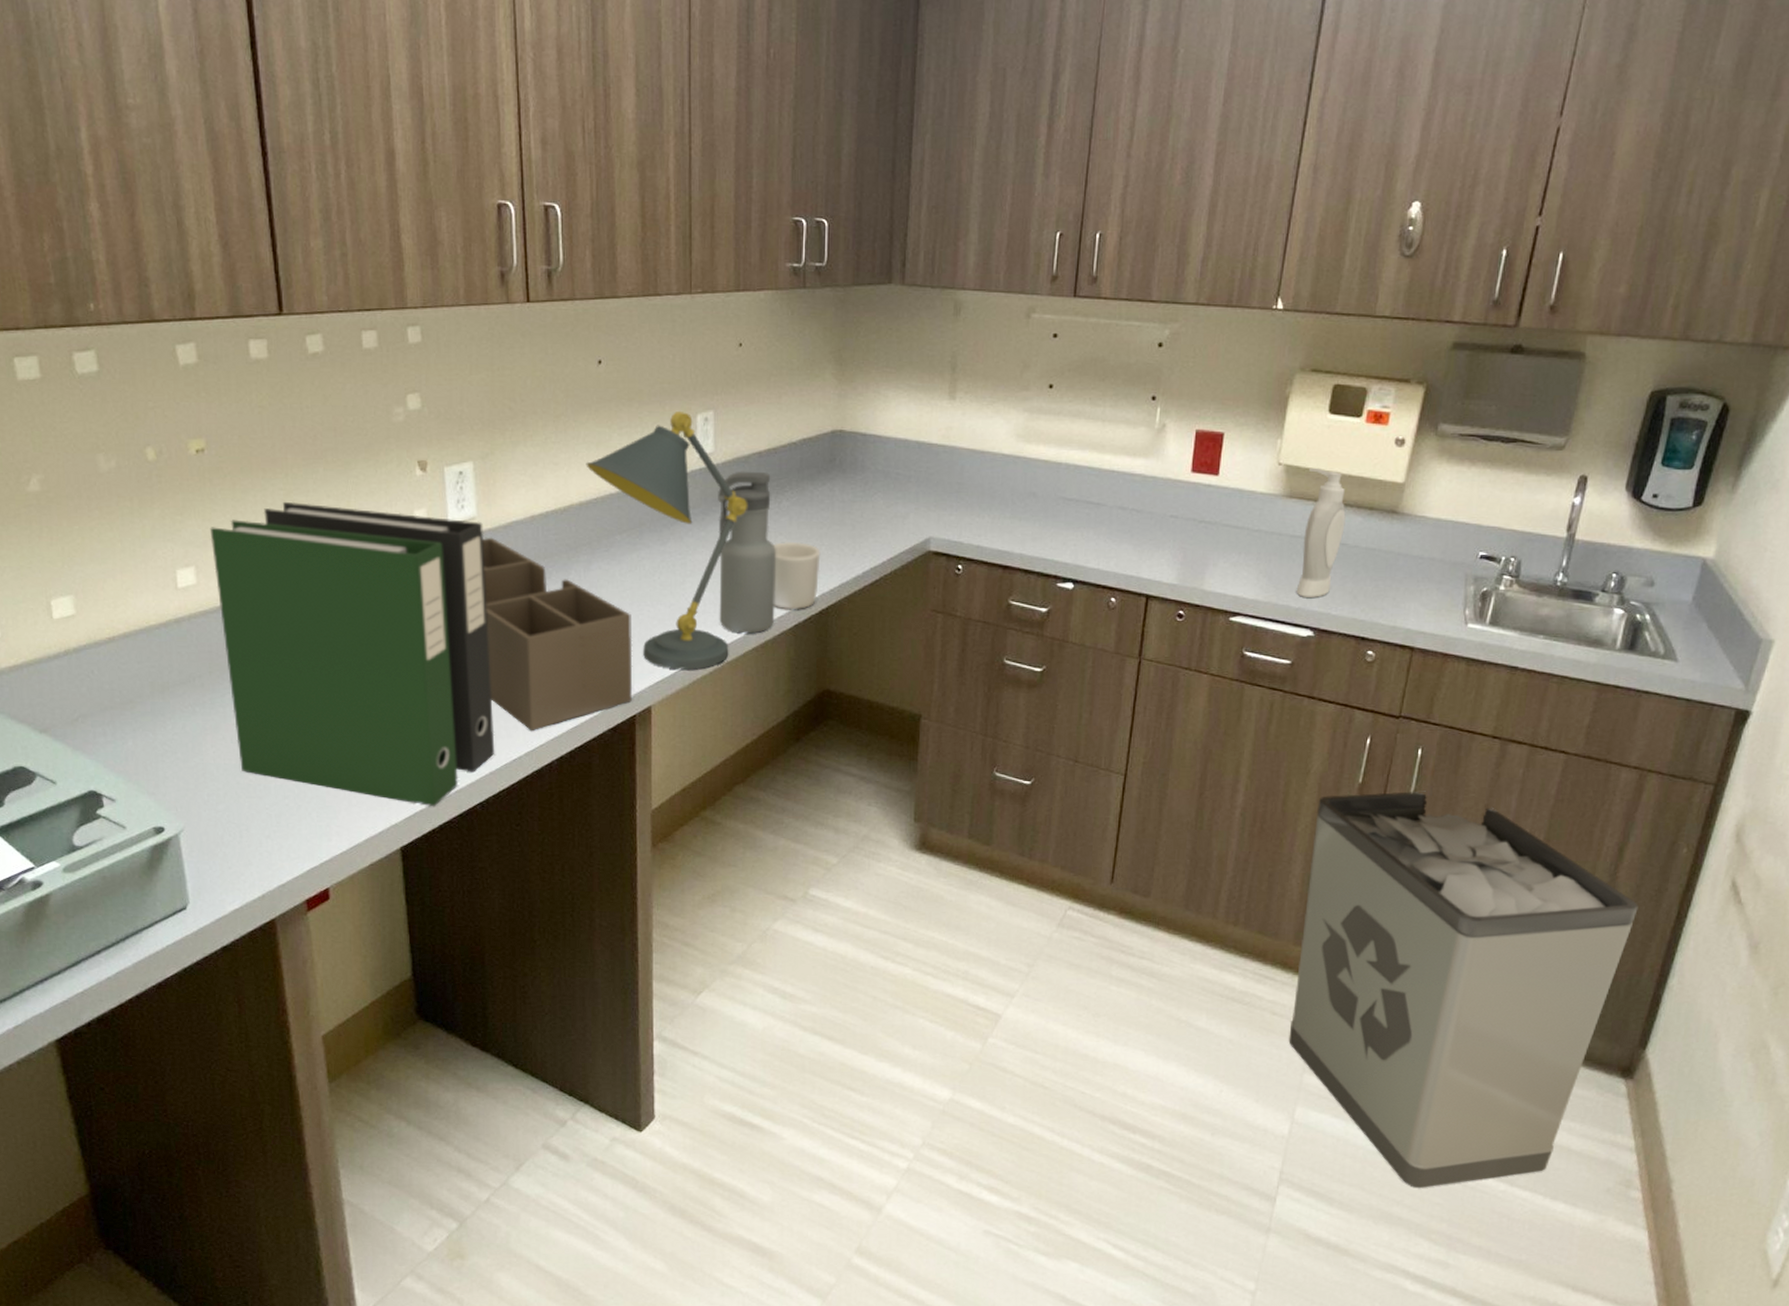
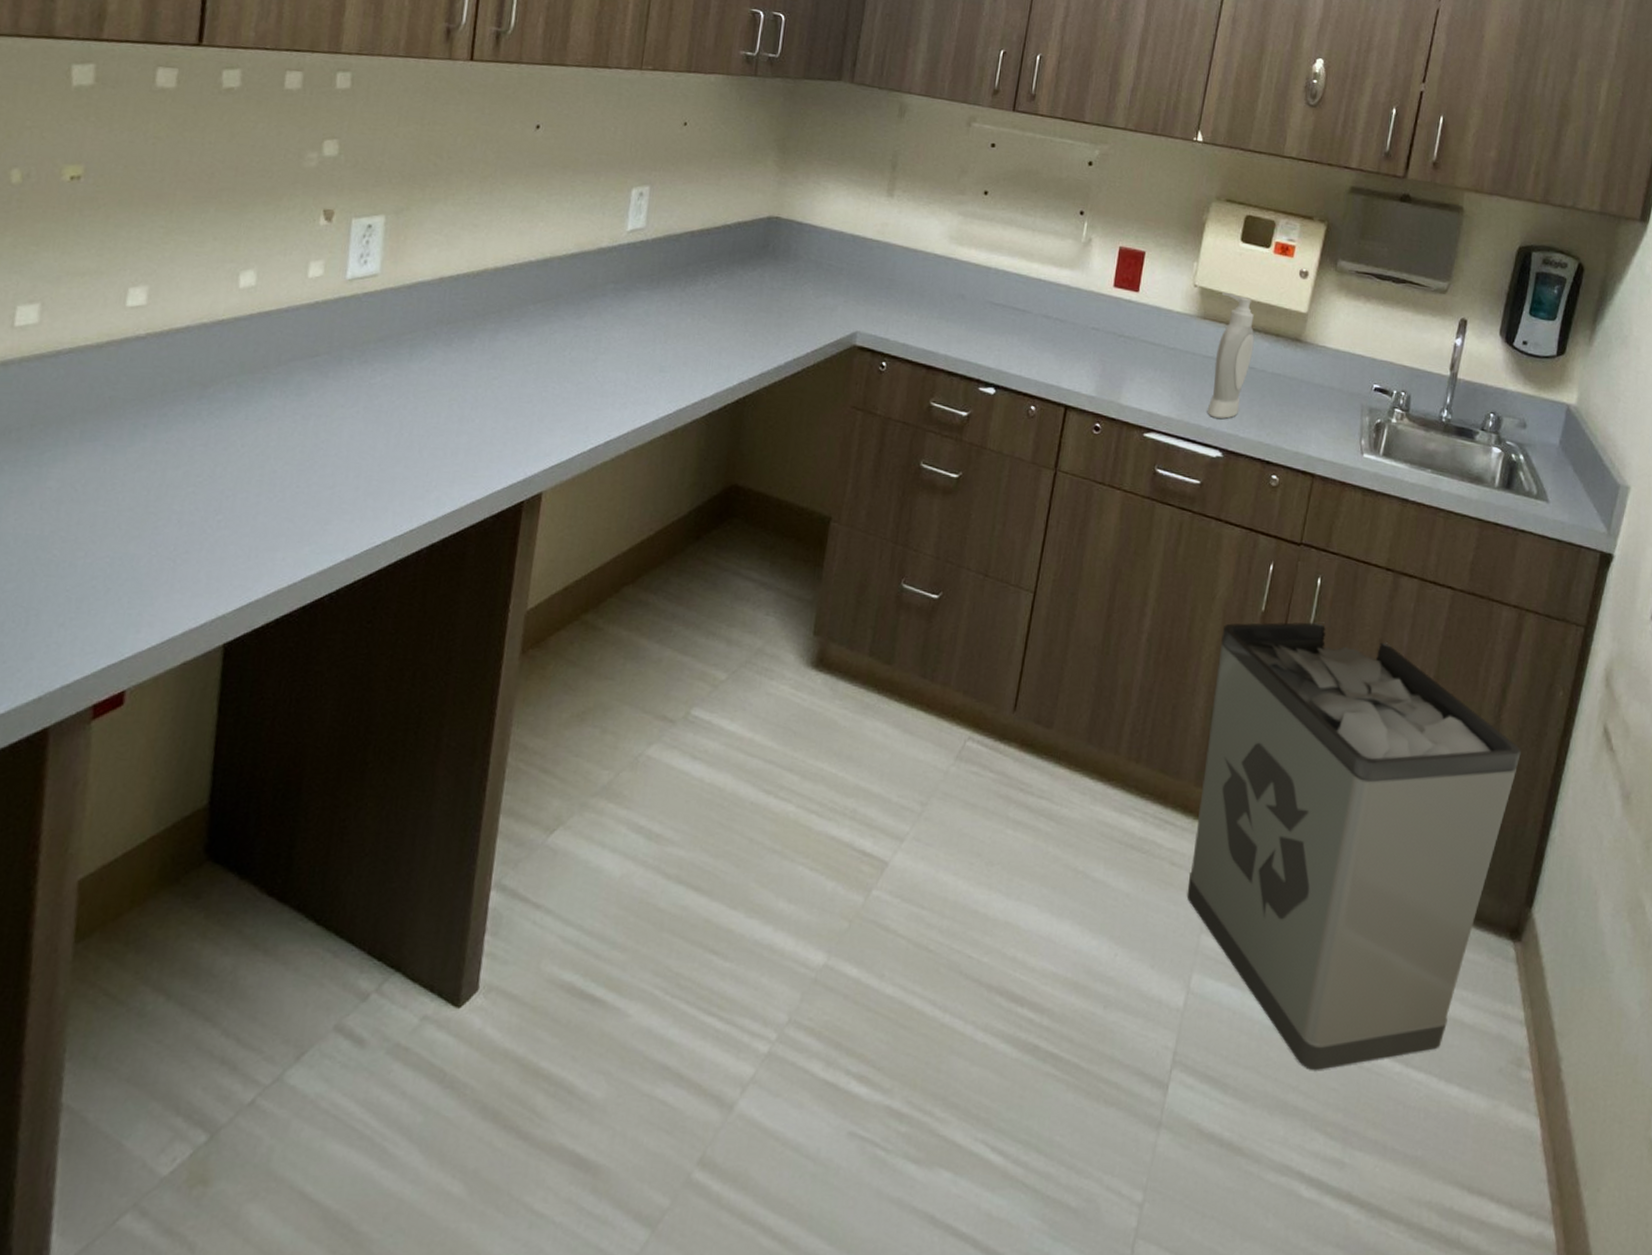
binder: present [209,501,495,807] -> none [45,240,385,597]
desk organizer: present [482,537,633,730] -> none [361,296,534,513]
desk lamp: present [586,410,747,670] -> none [507,182,673,455]
water bottle: present [718,471,777,634] -> none [628,249,700,420]
mug: present [773,541,821,610] -> none [689,324,744,398]

